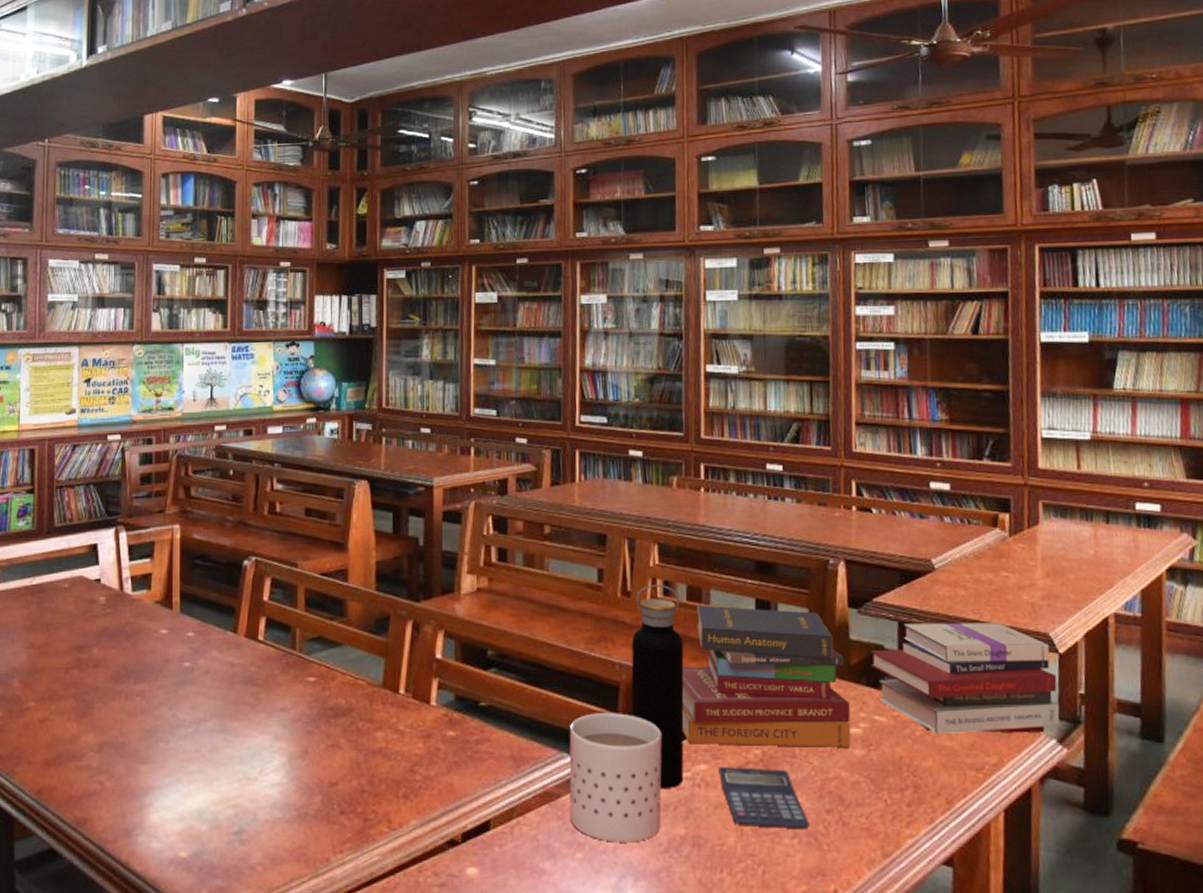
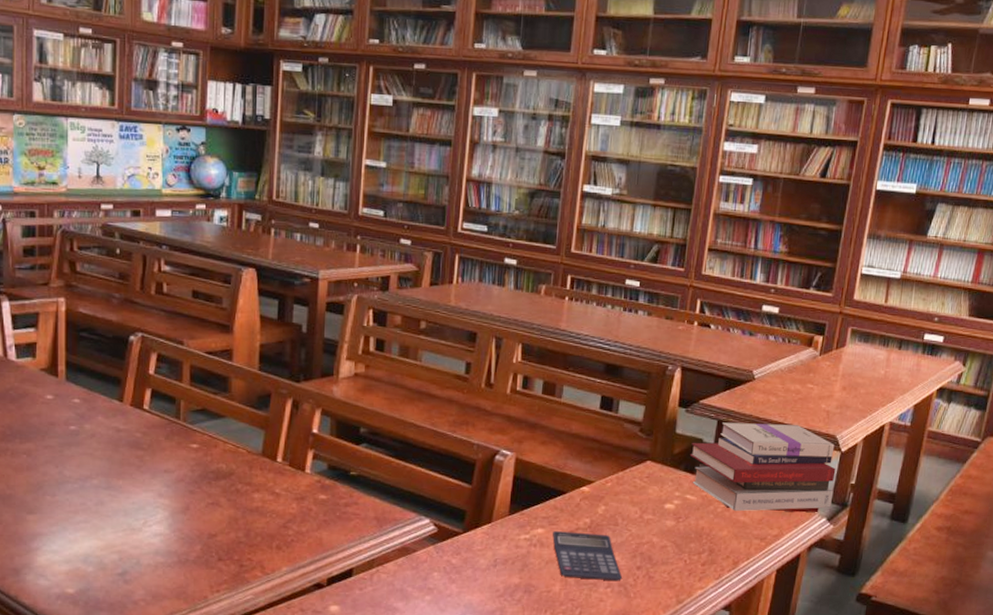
mug: present [569,713,662,843] -> none [422,484,508,589]
water bottle: present [631,585,684,788] -> none [484,379,536,547]
books: present [681,605,851,747] -> none [525,398,669,519]

